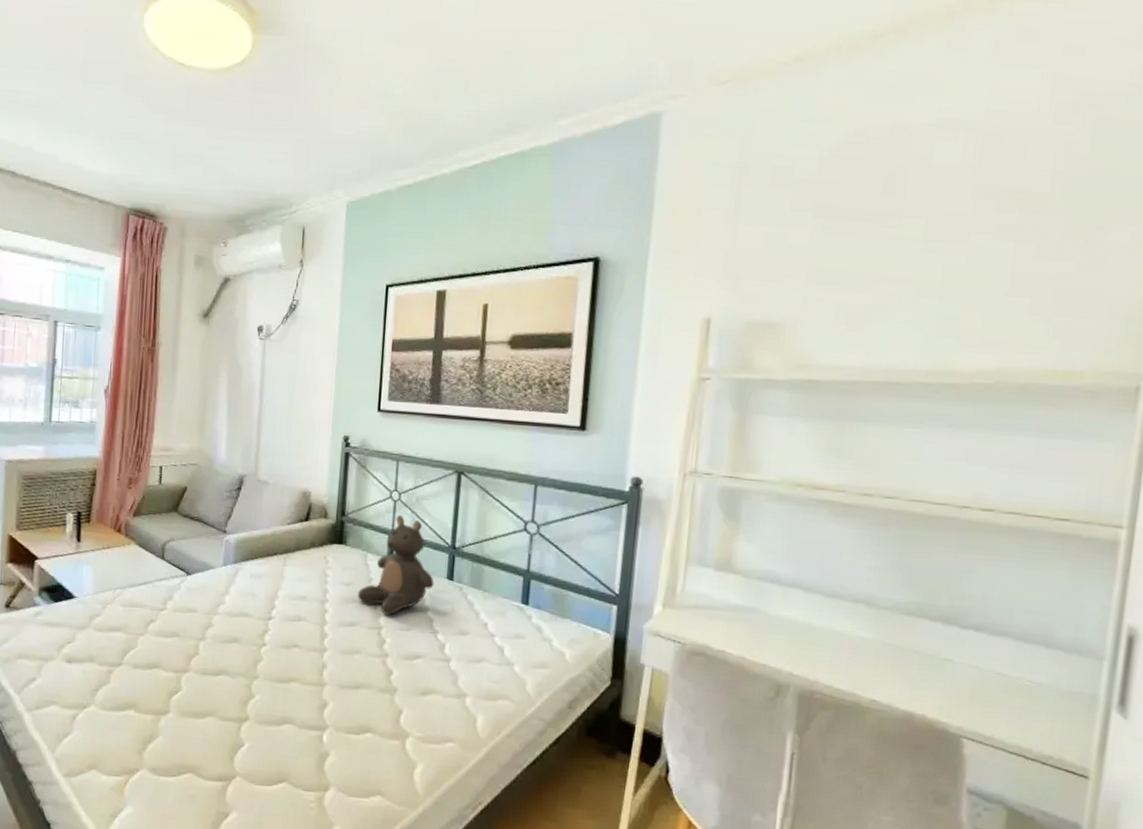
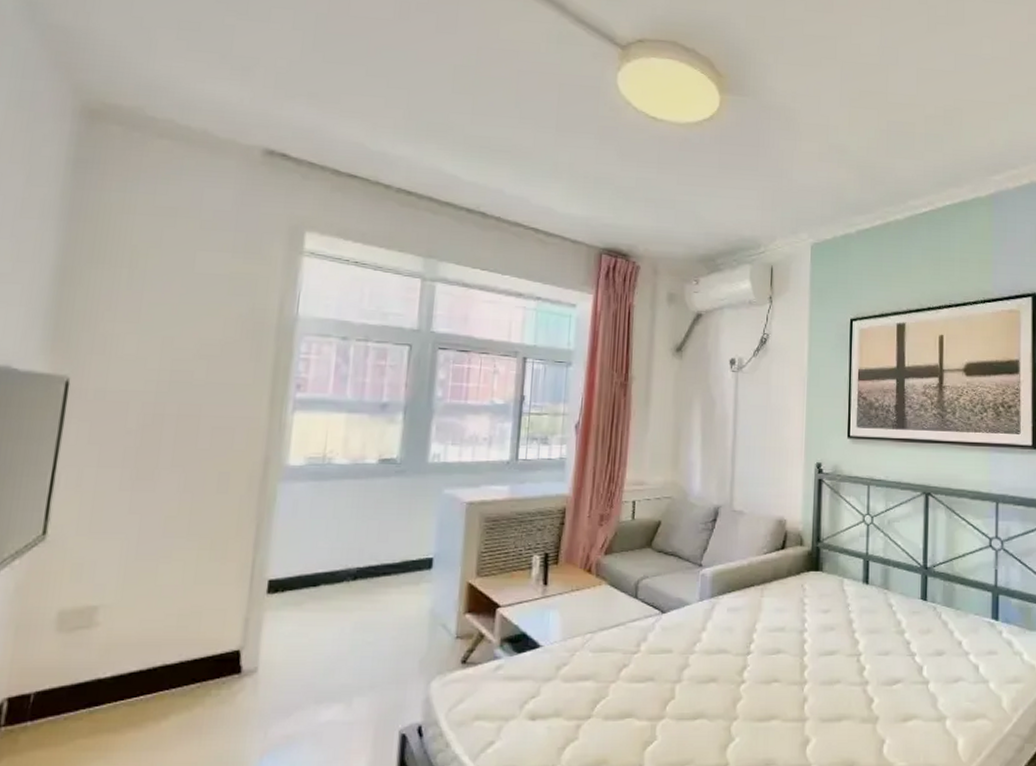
teddy bear: present [358,515,434,616] -> none [836,539,909,641]

